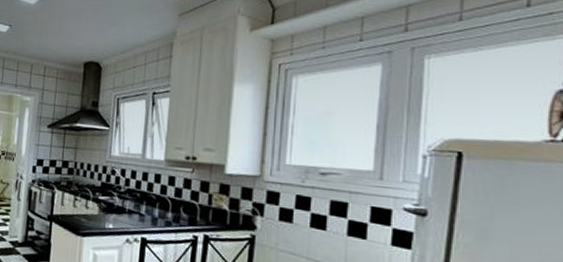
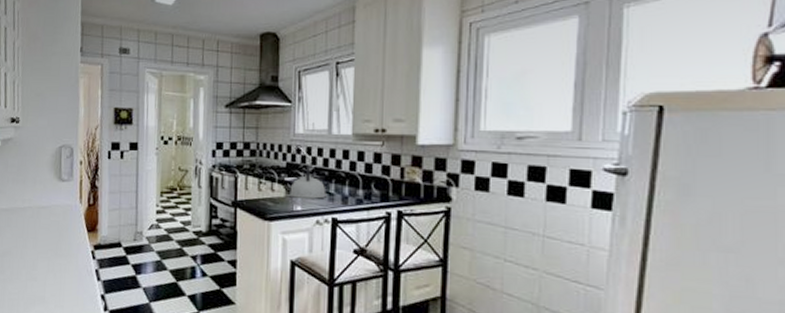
kettle: none [102,185,137,219] -> present [290,164,326,199]

